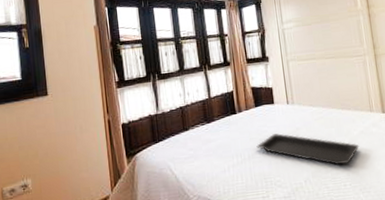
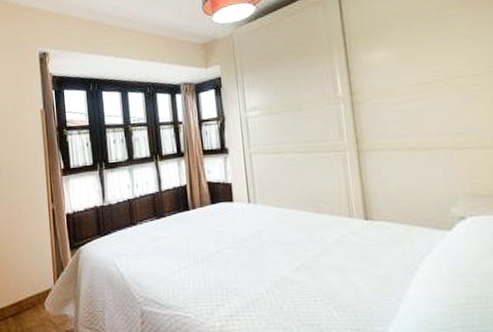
serving tray: present [256,133,360,166] -> none [211,235,335,277]

